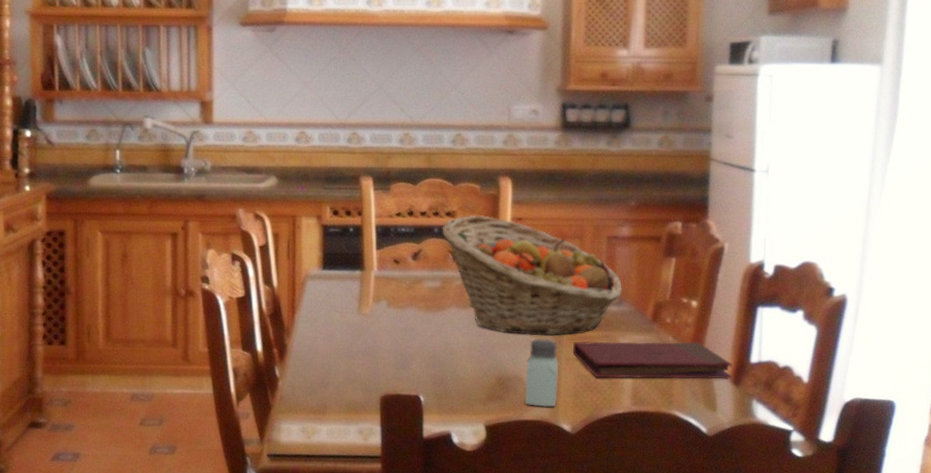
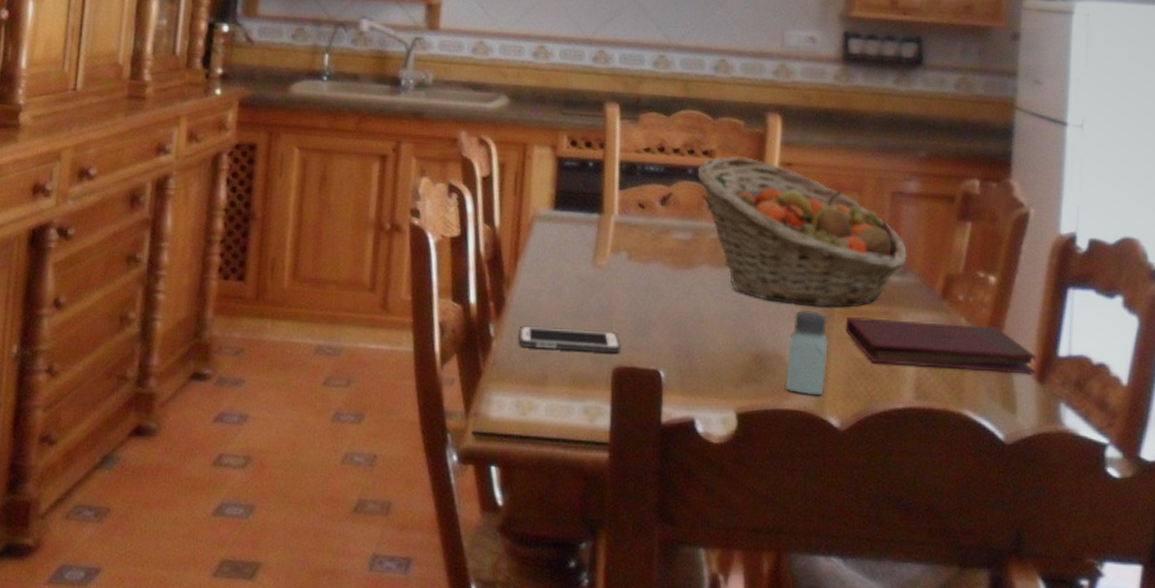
cell phone: none [300,365,386,385] -> present [518,325,621,354]

